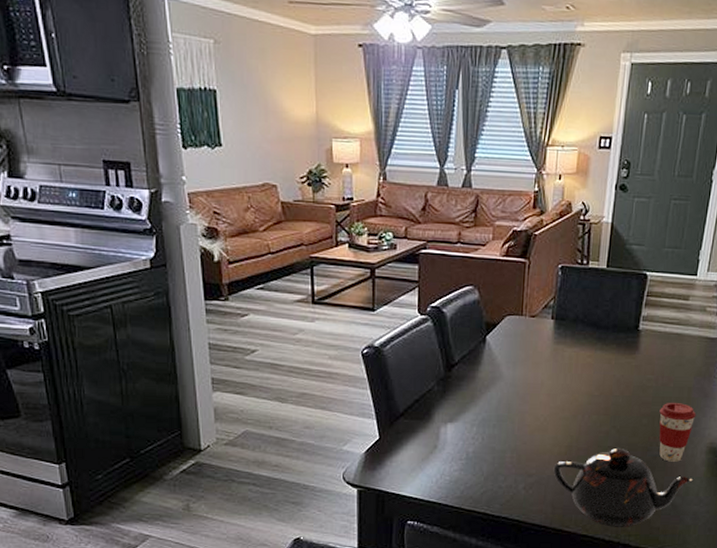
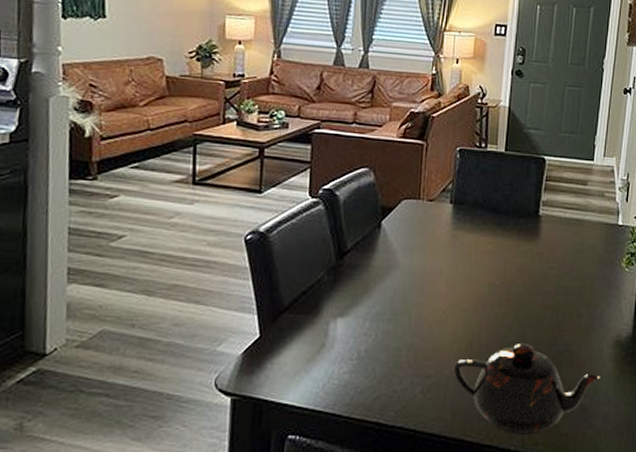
coffee cup: present [659,403,696,462] -> none [563,293,601,358]

